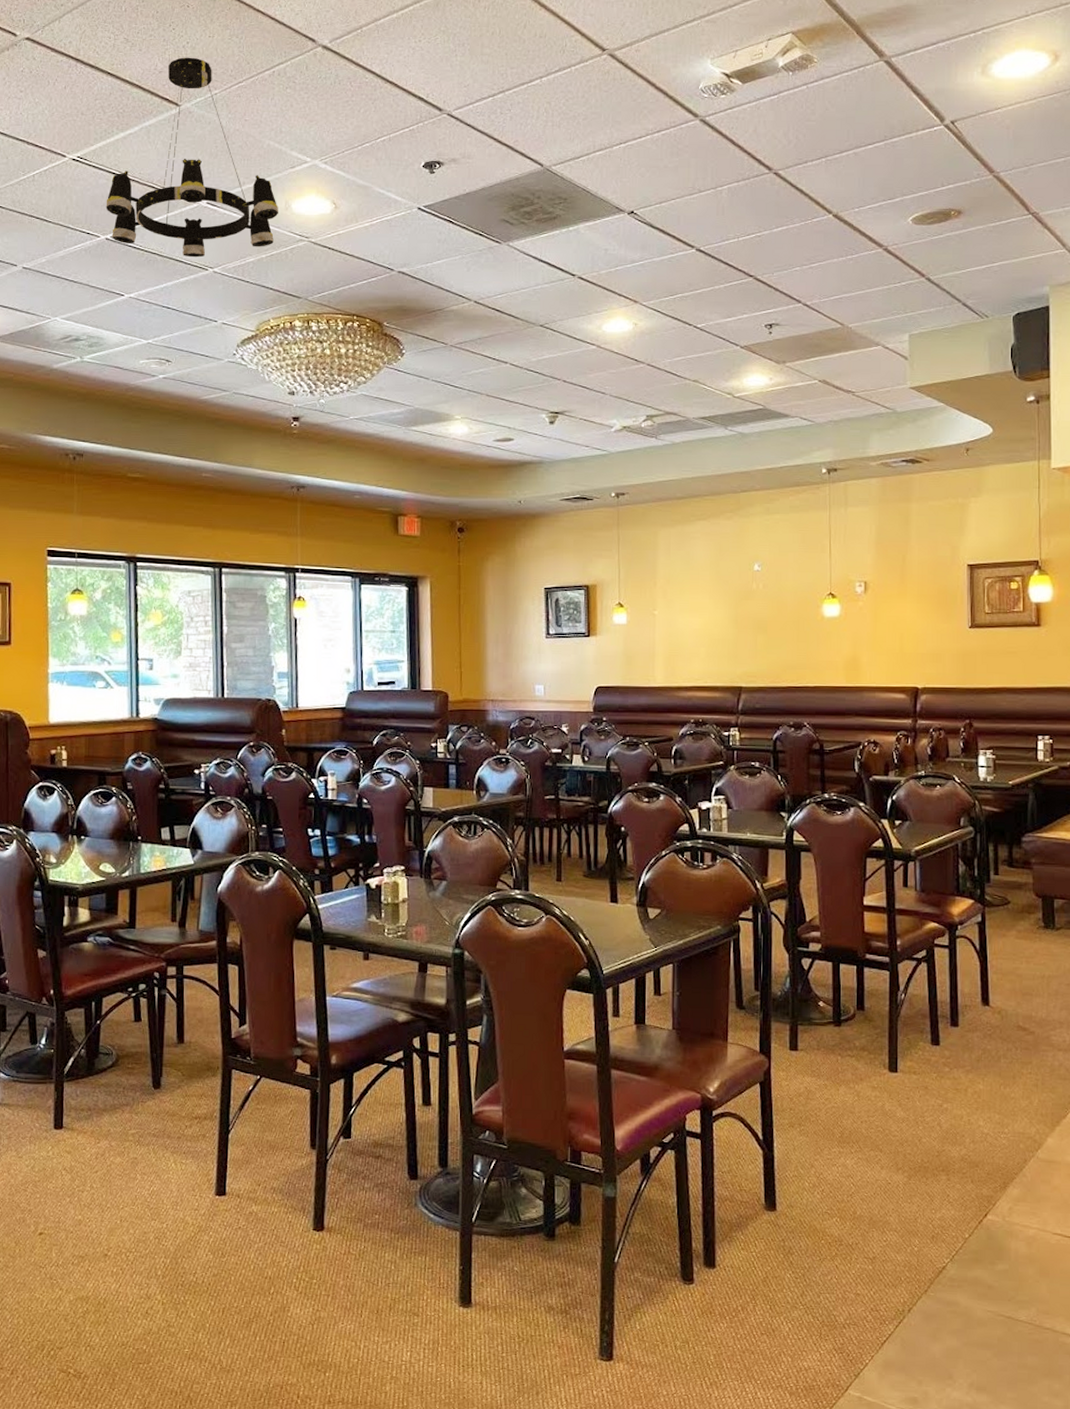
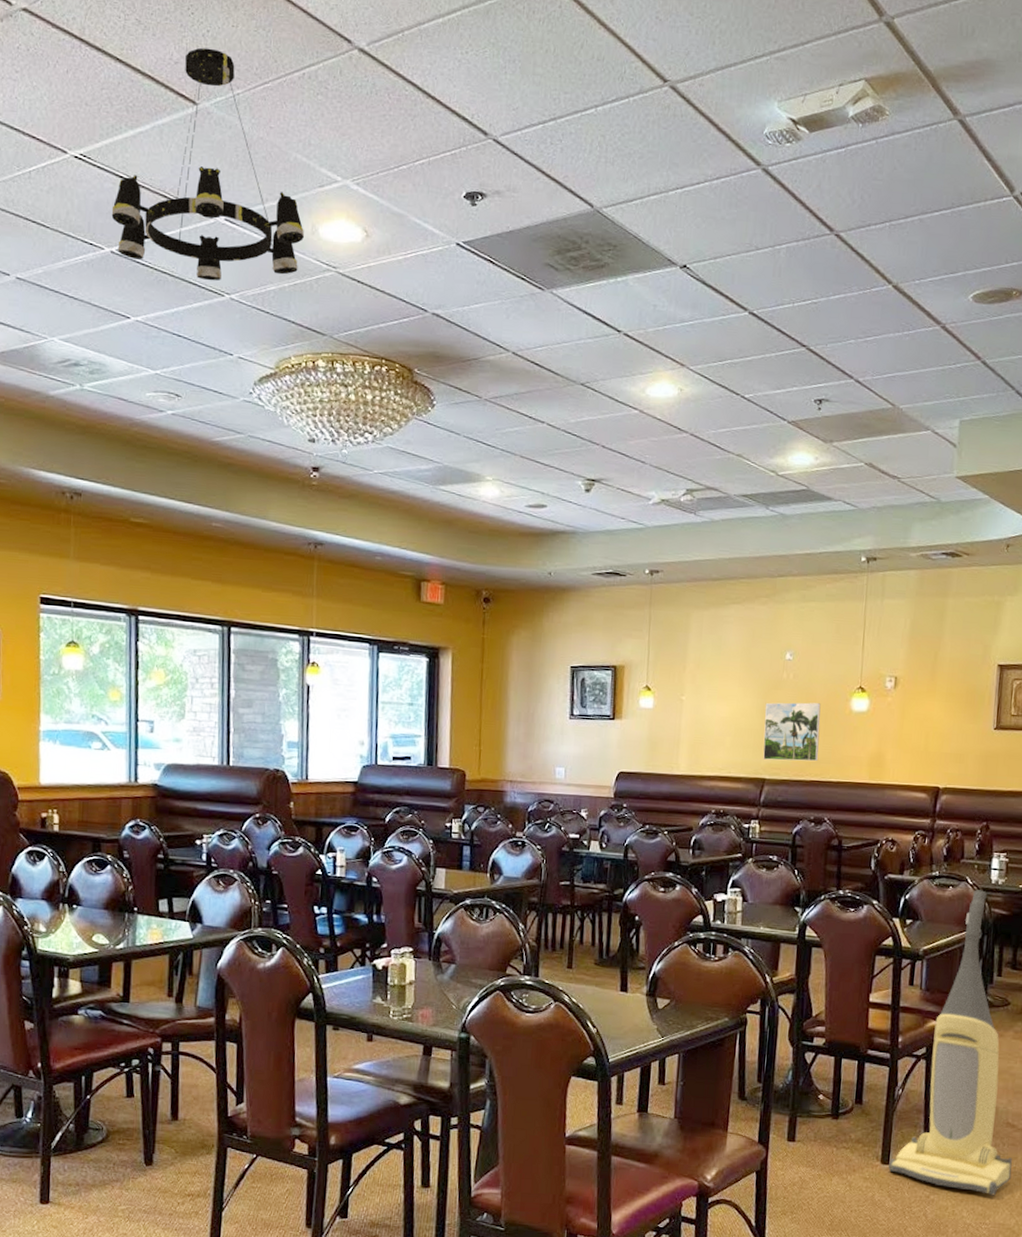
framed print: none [737,611,794,669] -> present [763,702,821,762]
vacuum cleaner: none [897,788,1028,1103] -> present [888,890,1012,1196]

